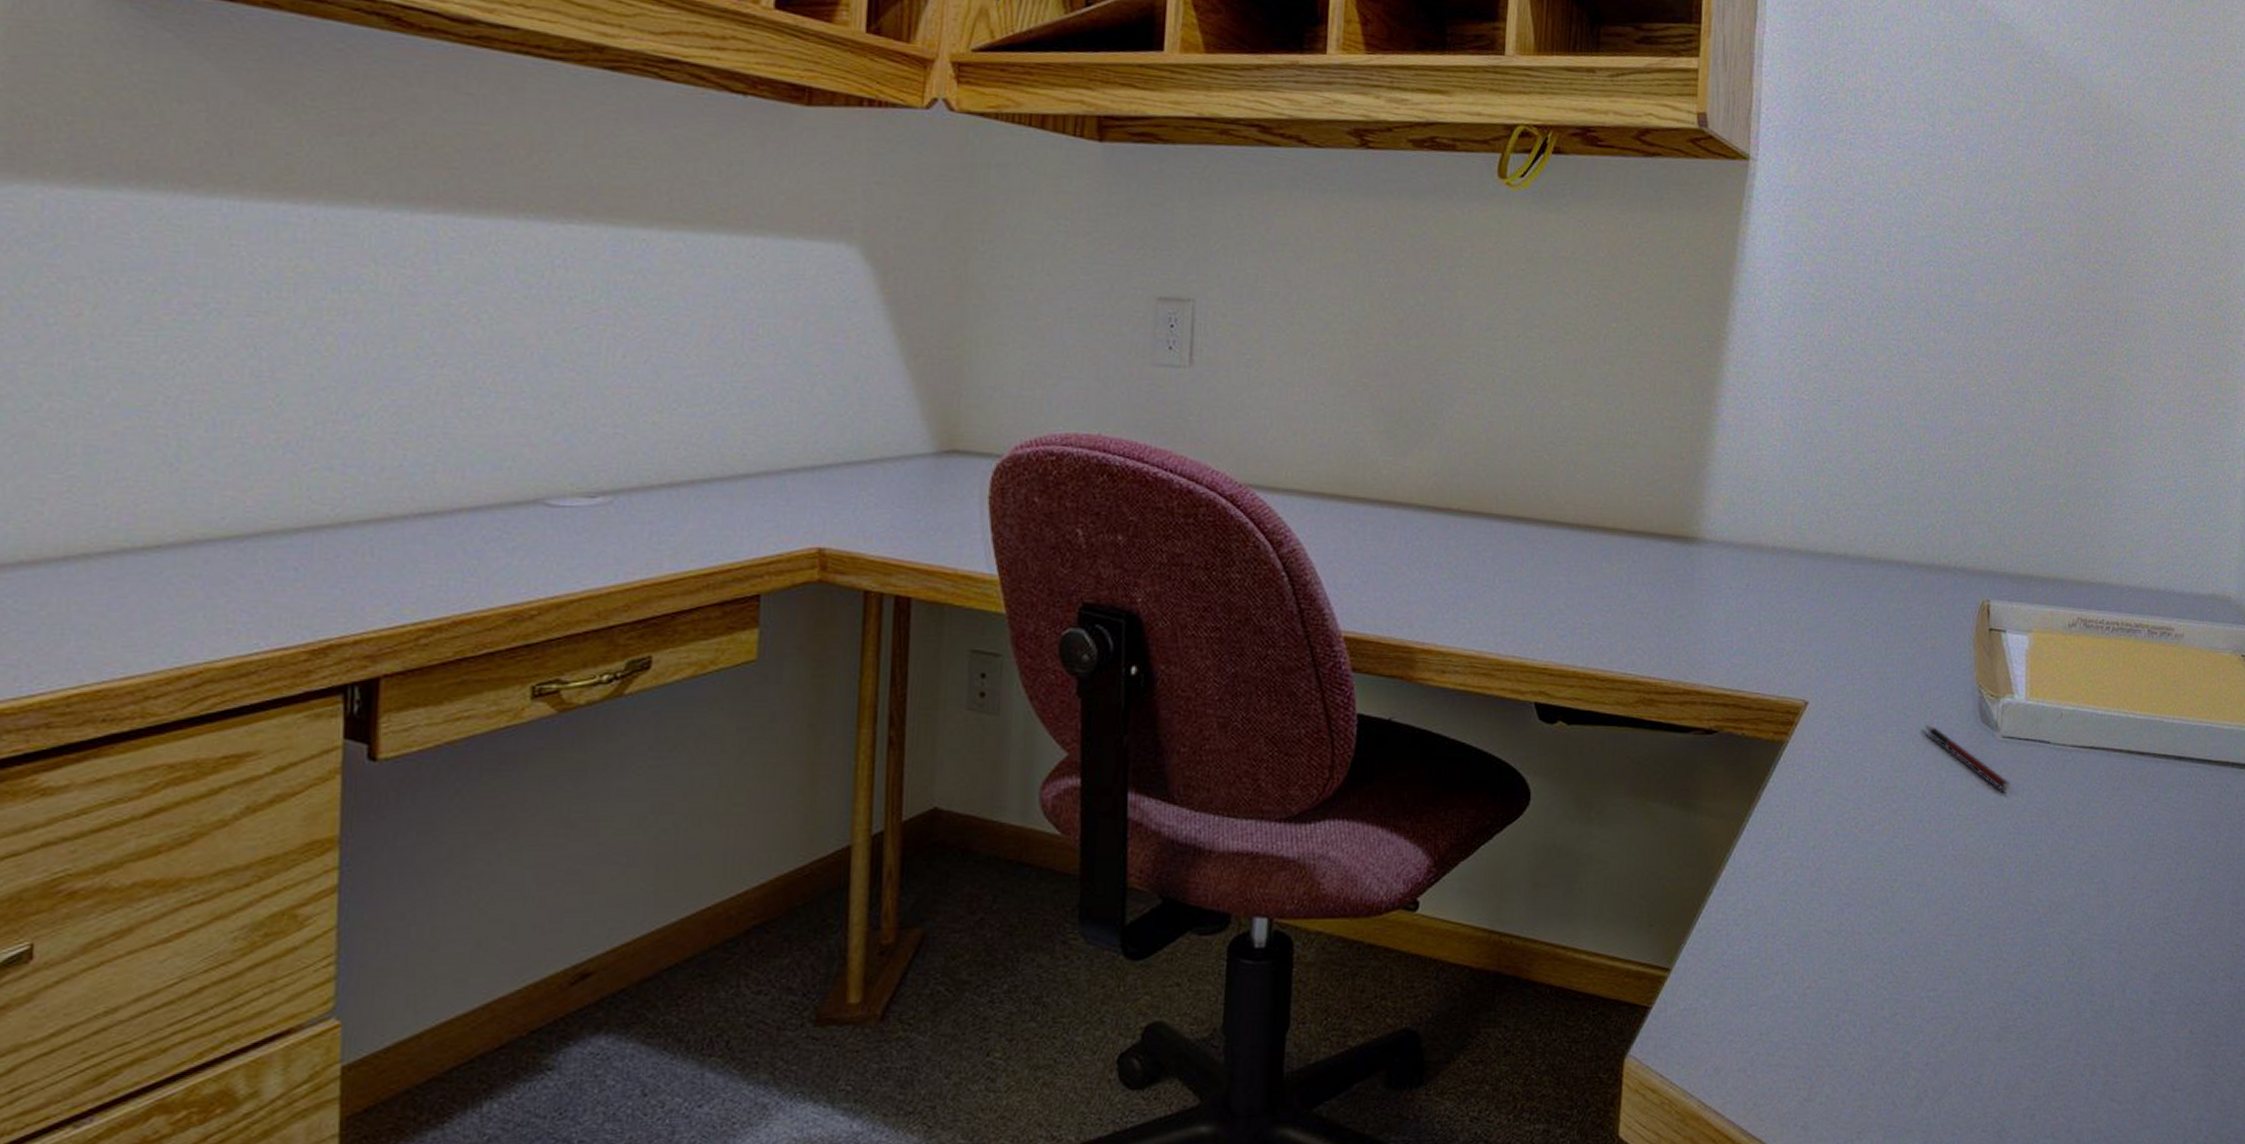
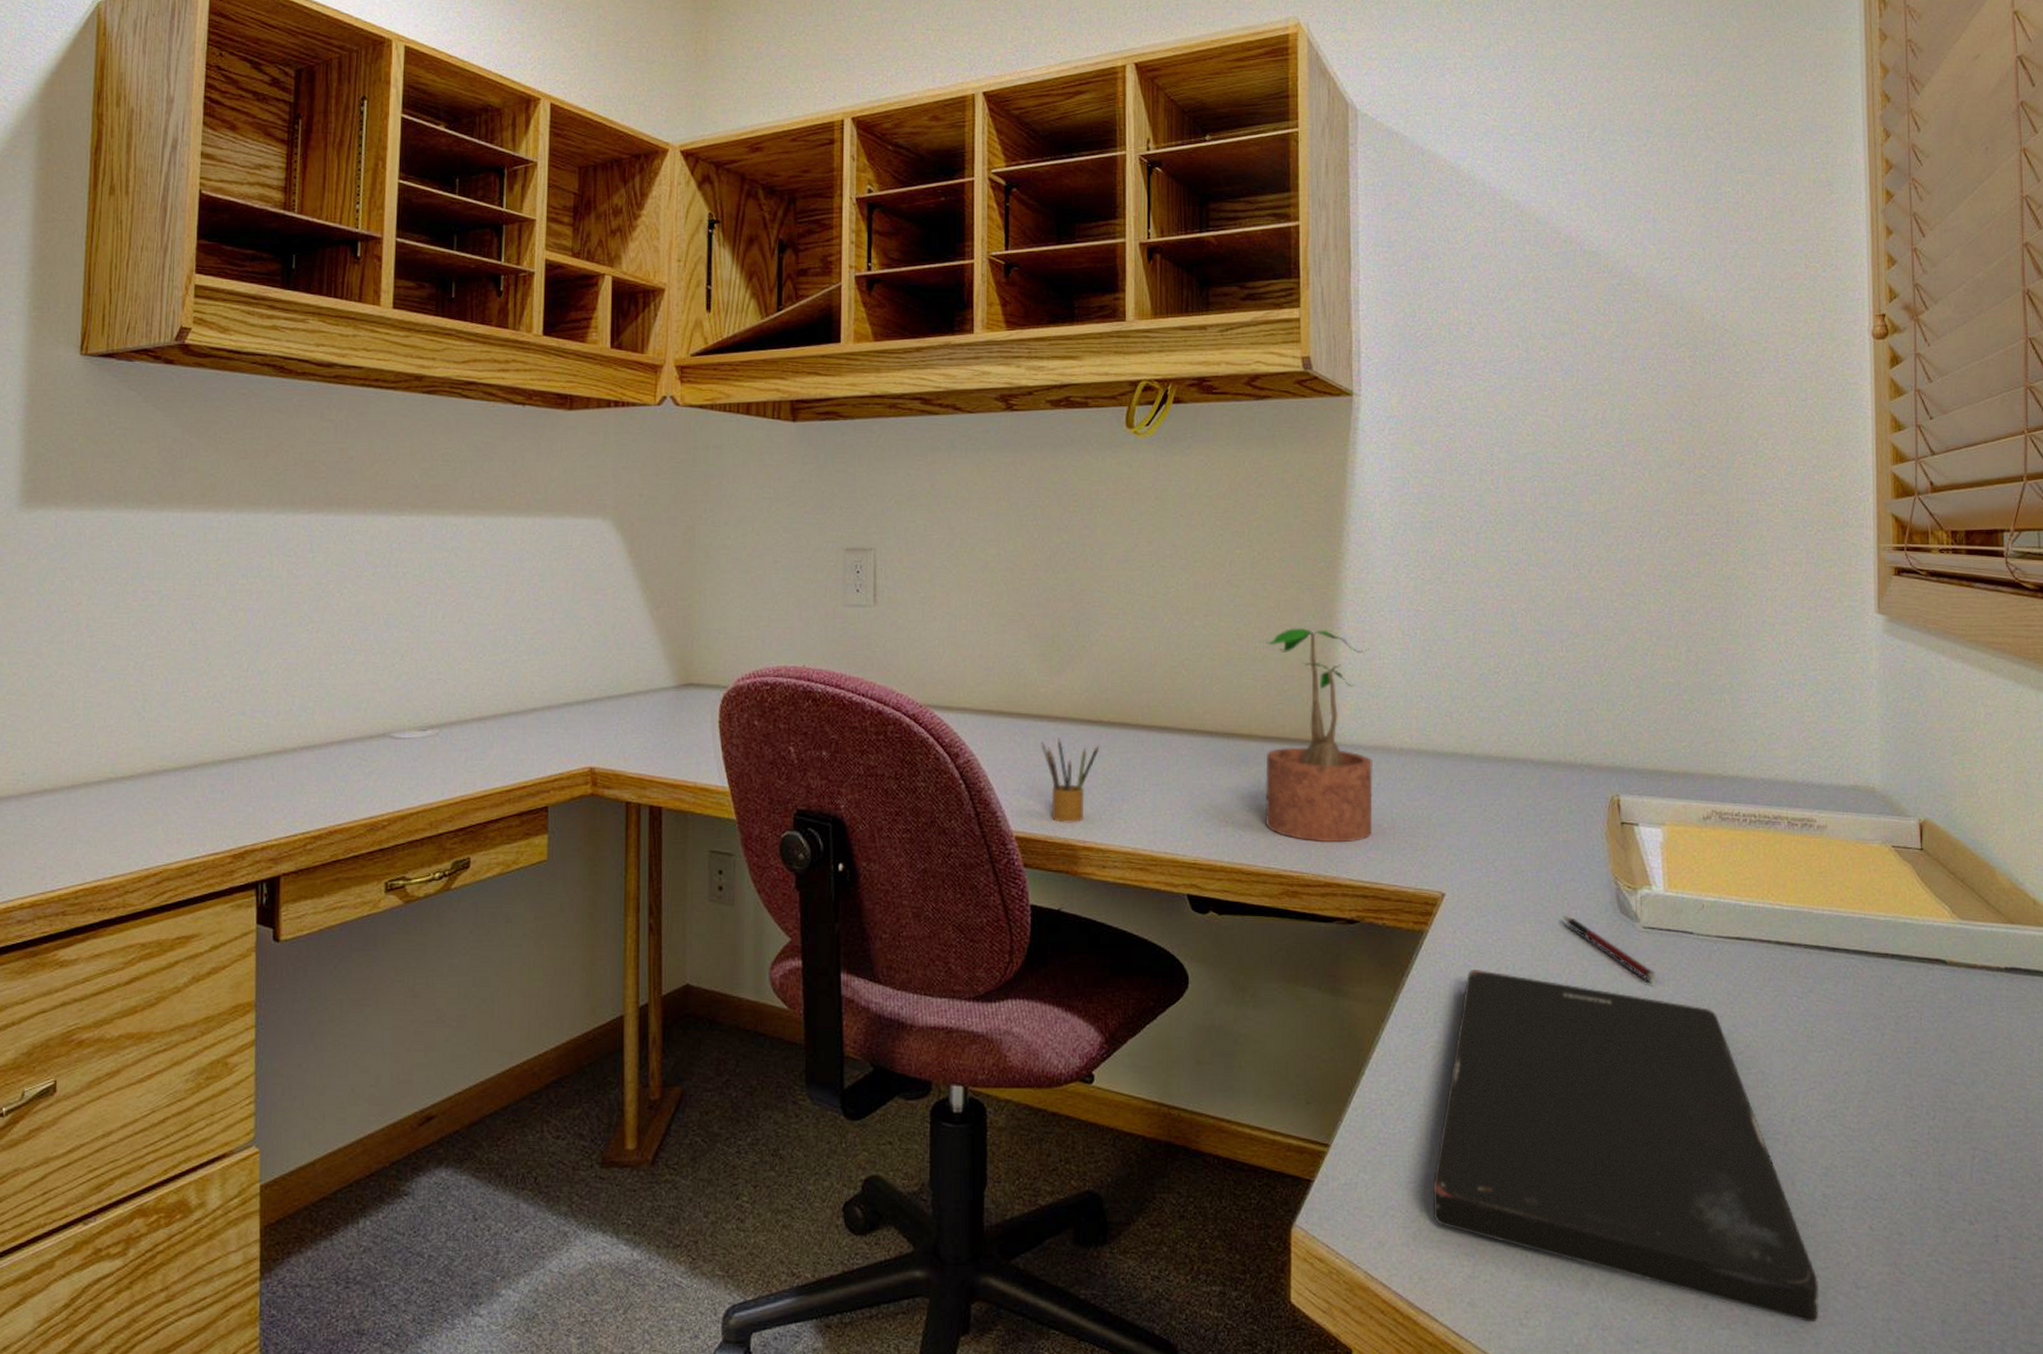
pencil box: none [1379,527,1447,623] -> present [1041,738,1100,823]
potted plant: none [1625,412,1748,647] -> present [1264,627,1373,843]
smartphone: none [1772,782,2139,1128] -> present [1432,970,1820,1323]

